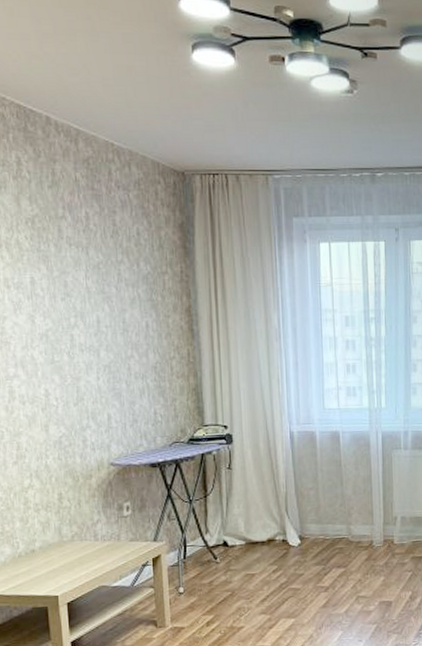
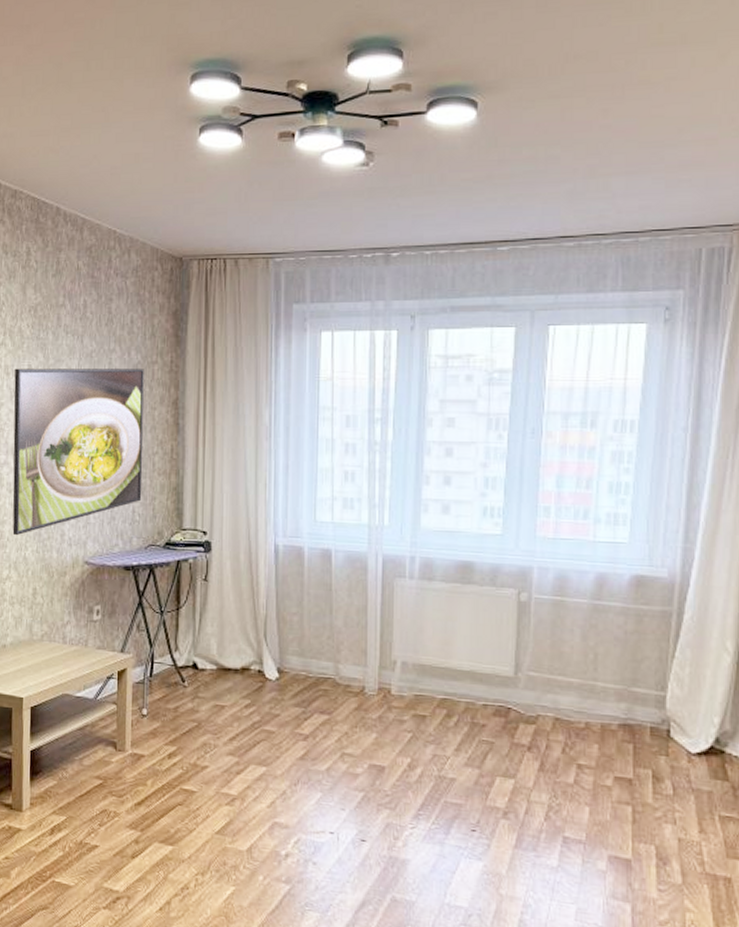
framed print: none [16,279,163,446] -> present [12,368,144,536]

